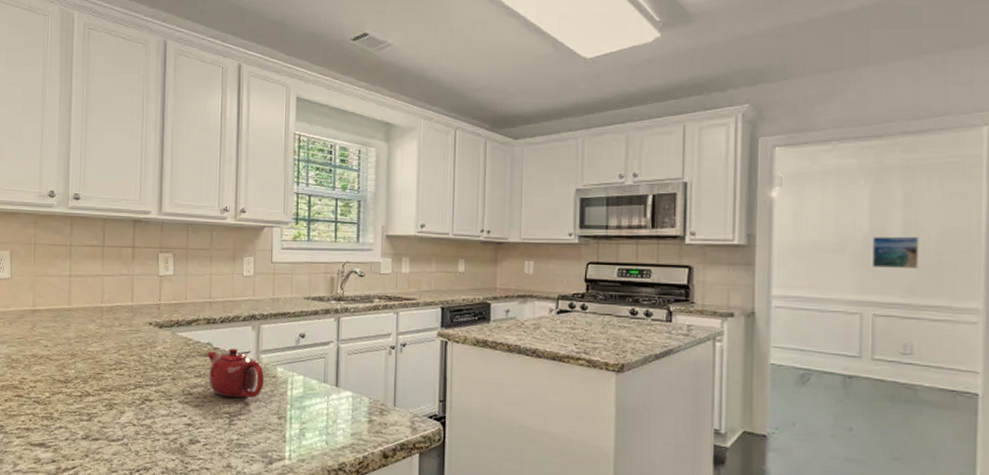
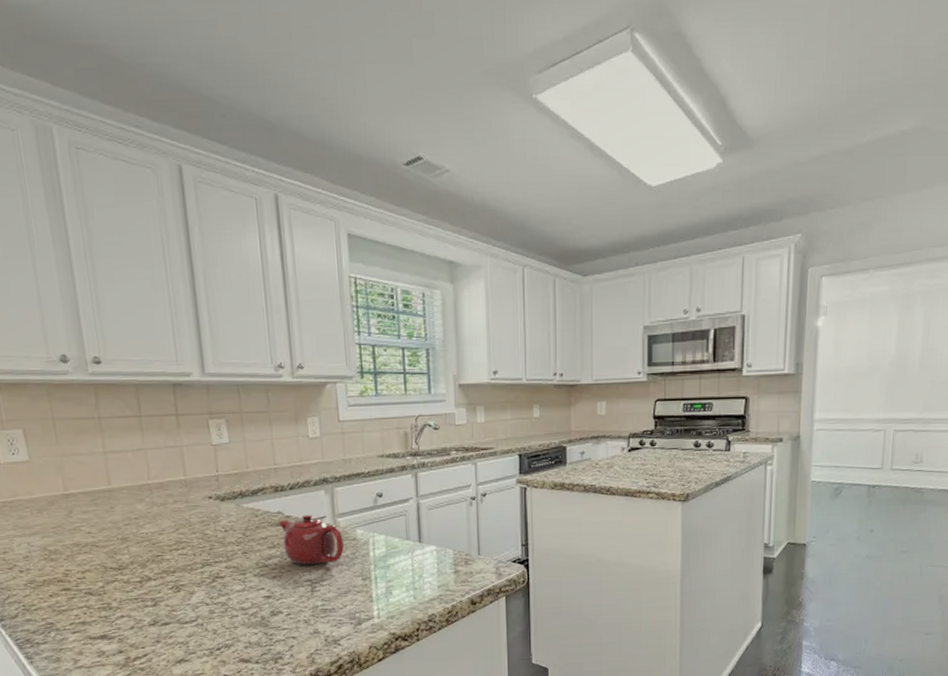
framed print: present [873,236,919,268] -> none [896,357,934,387]

